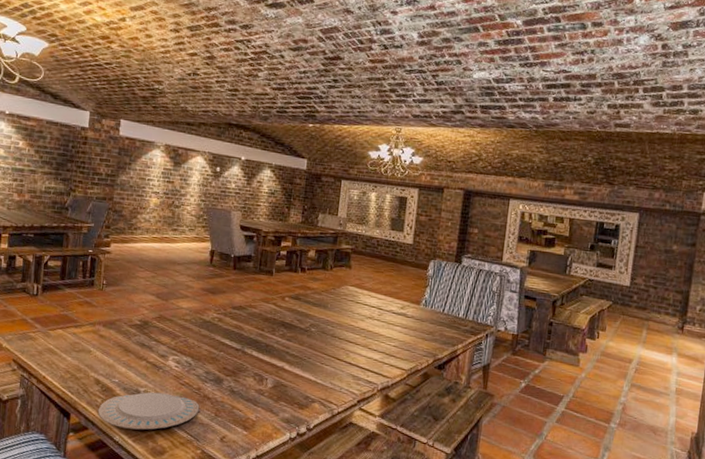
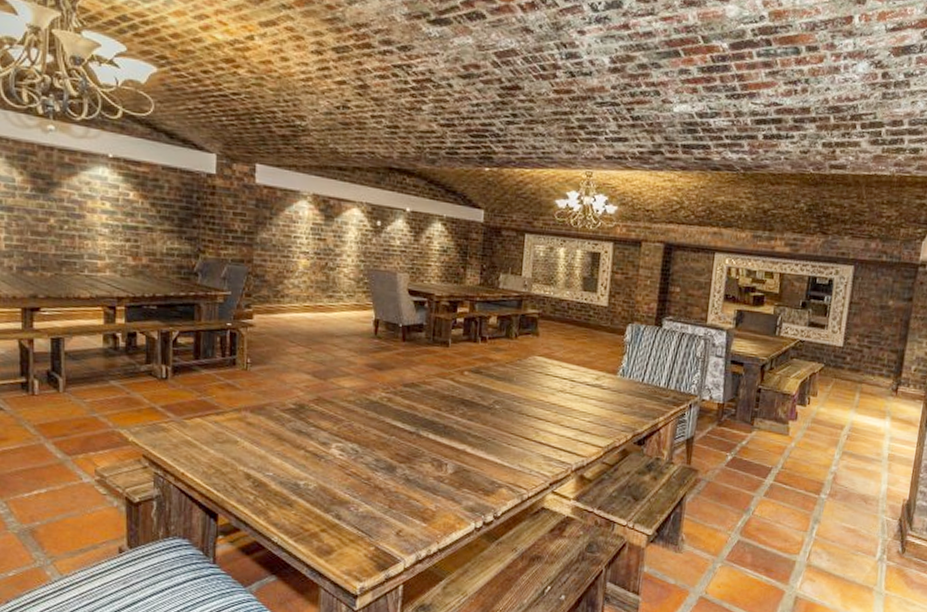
plate: present [98,392,200,430] -> none [250,484,371,528]

